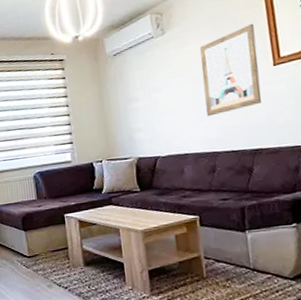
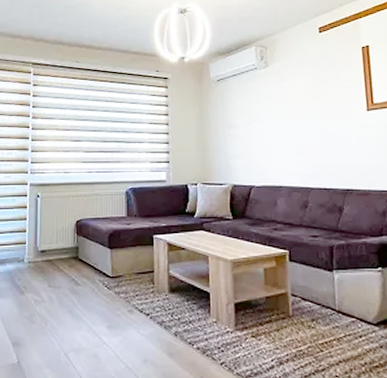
wall art: present [200,23,262,117] -> none [300,68,355,152]

